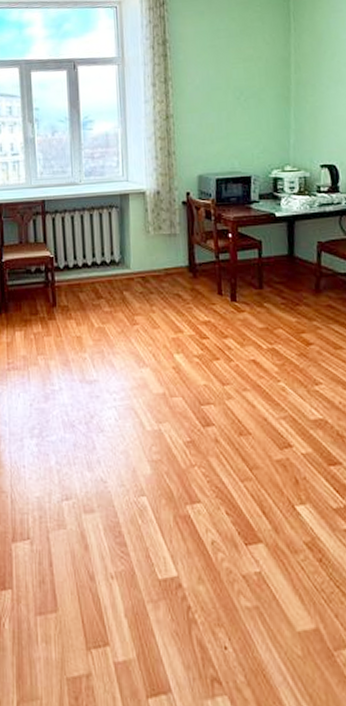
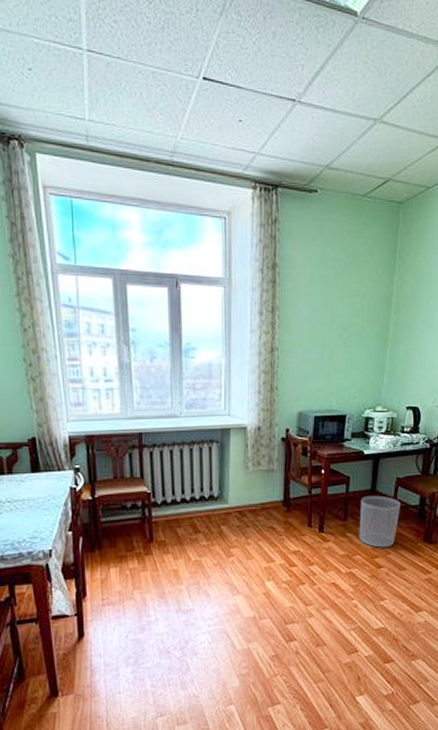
waste bin: none [276,261,327,321] -> present [359,495,401,548]

